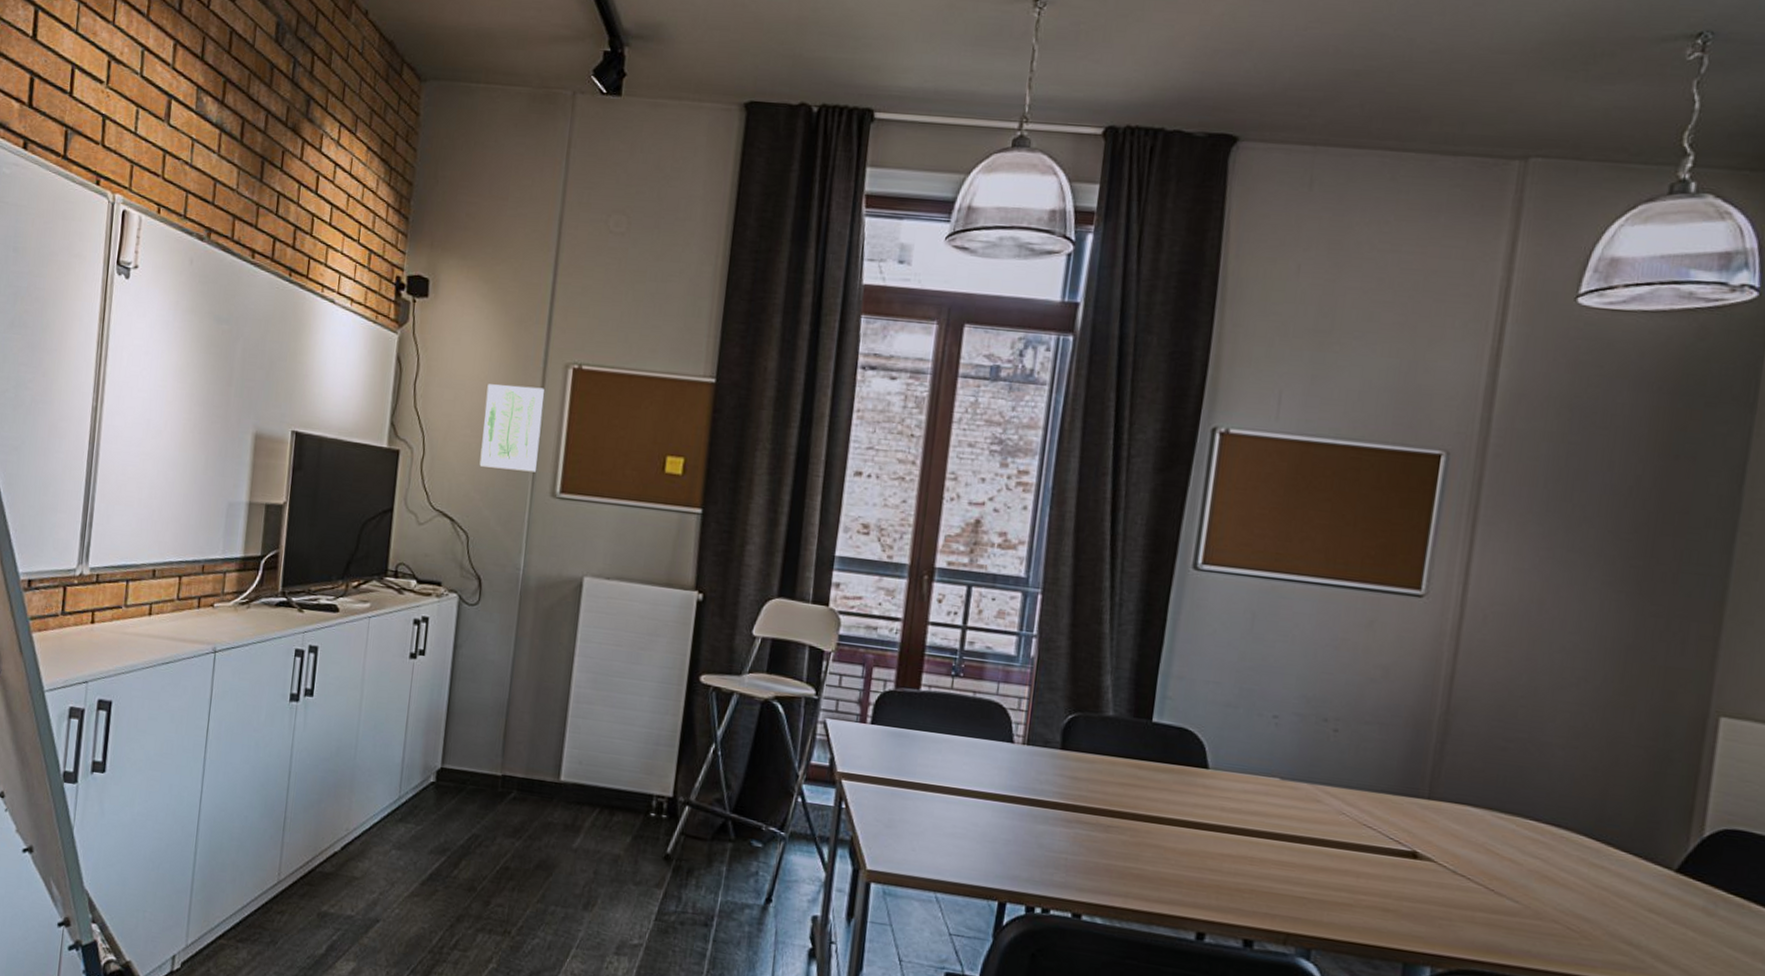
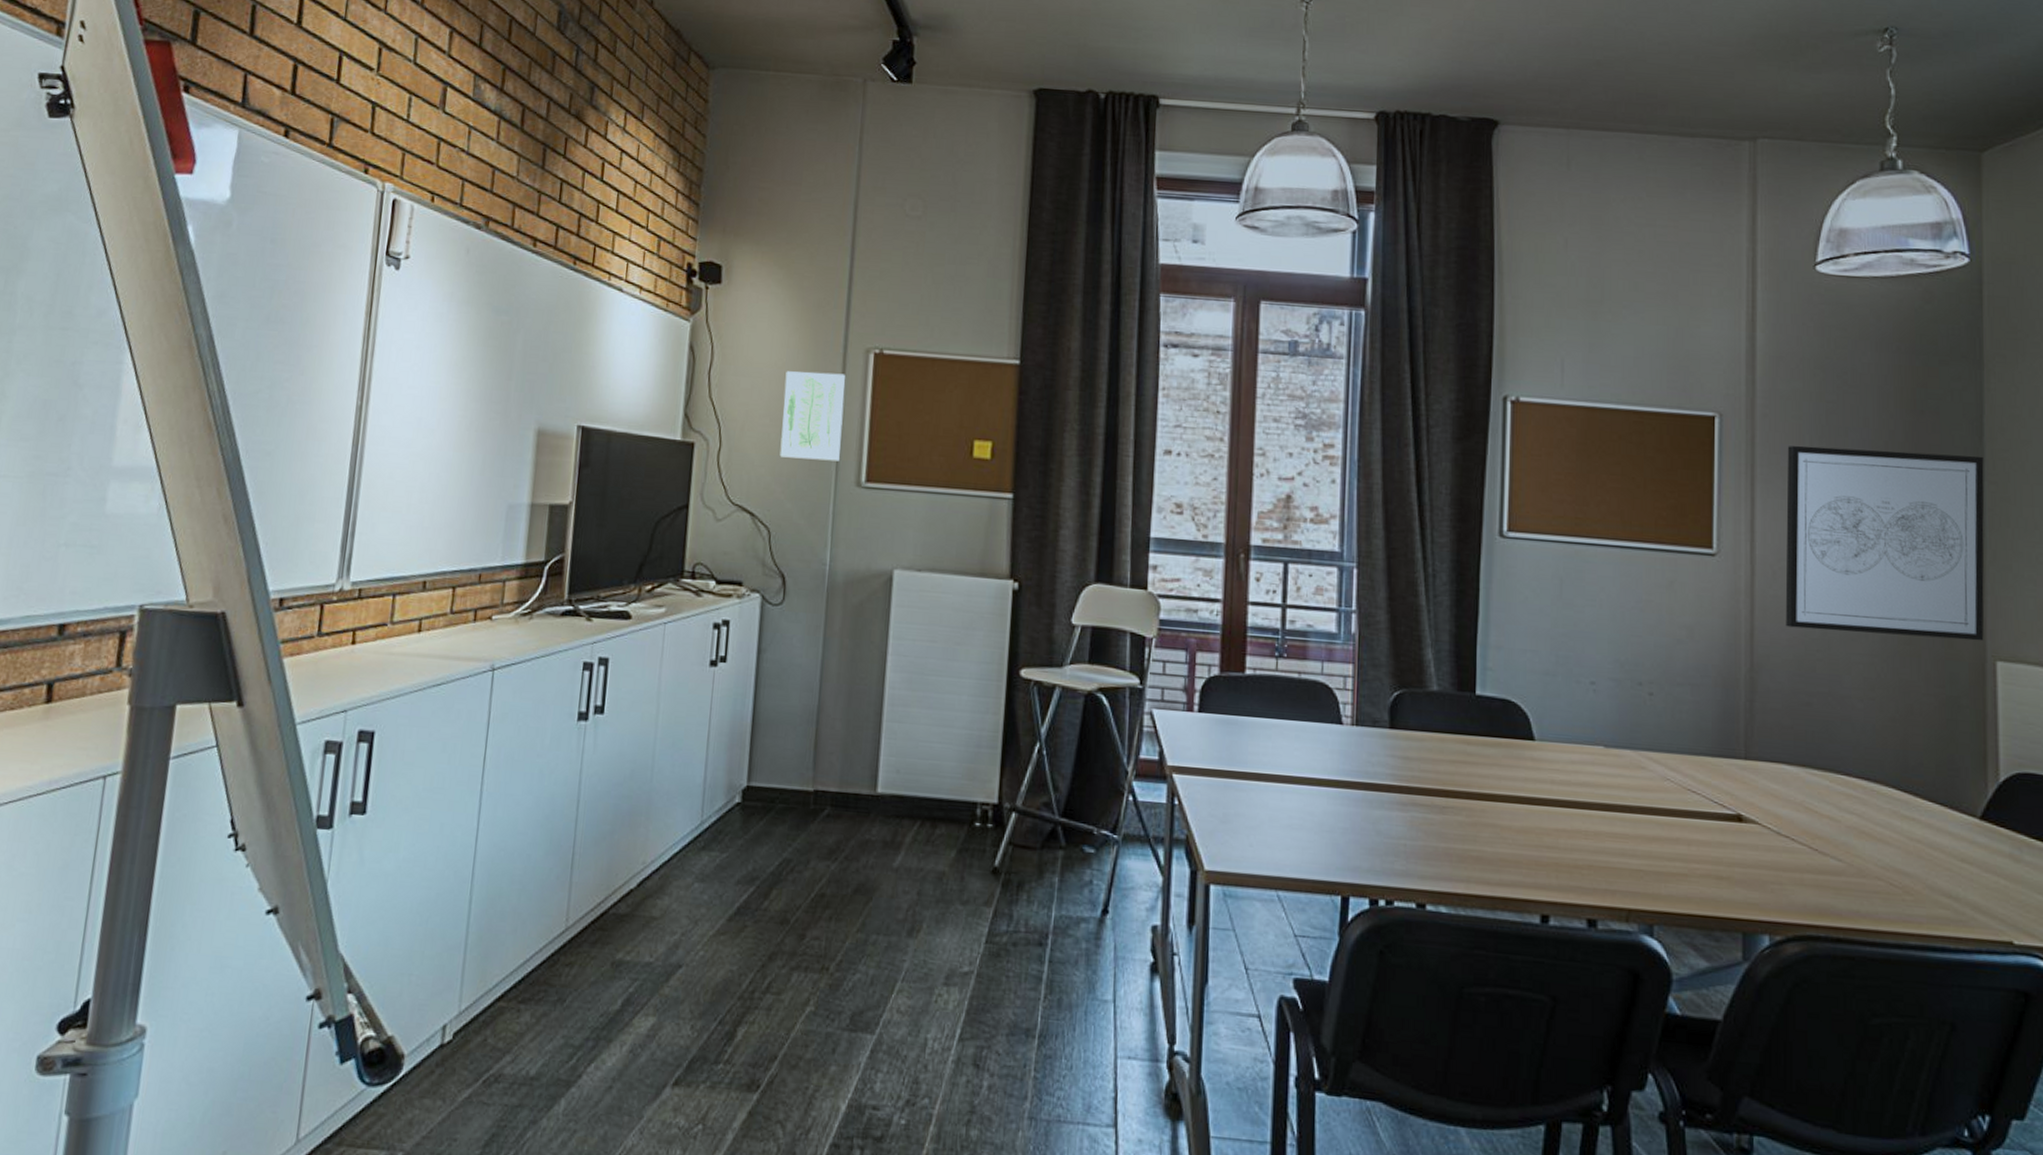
wall art: none [1490,487,1740,696] -> present [1785,445,1985,641]

